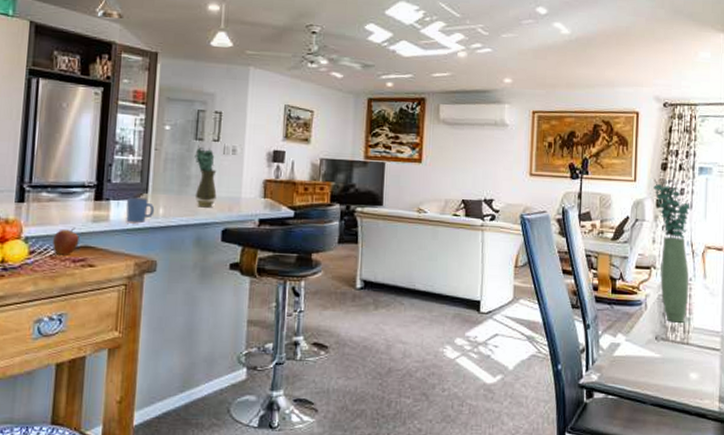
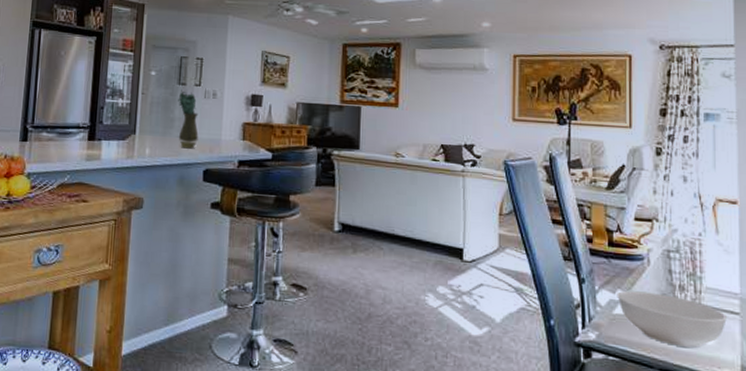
fruit: present [52,228,79,255] -> none [50,165,75,191]
mug: present [126,197,155,224] -> none [116,138,142,163]
bowl: none [617,334,709,383] -> present [617,290,727,348]
vase: present [653,179,690,323] -> none [652,125,699,281]

